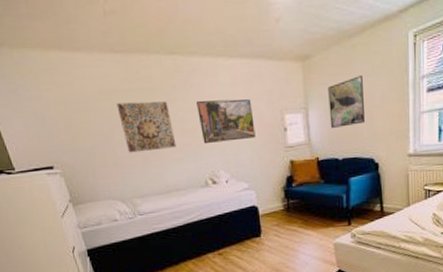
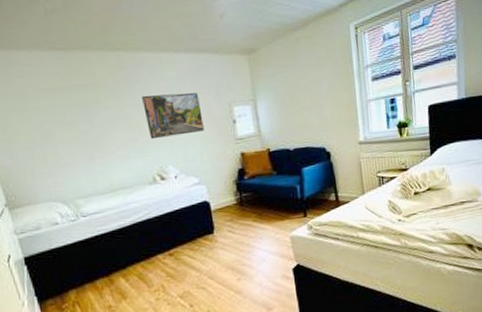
wall art: present [116,101,177,153] -> none [57,97,122,151]
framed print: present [328,76,365,128] -> none [275,67,313,119]

